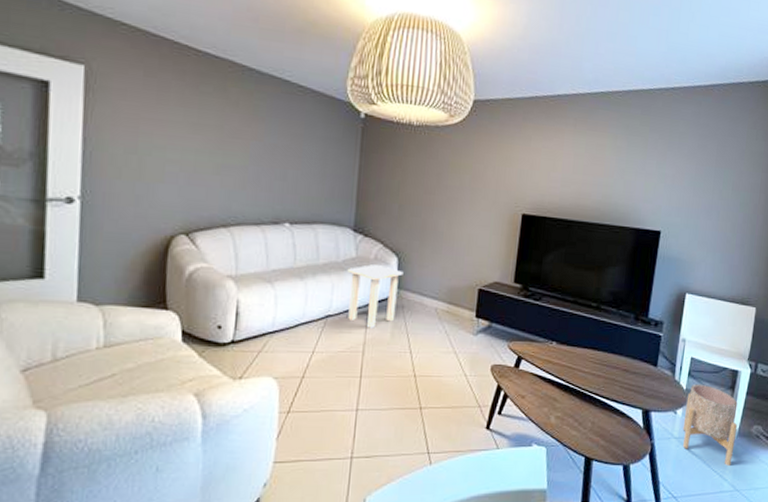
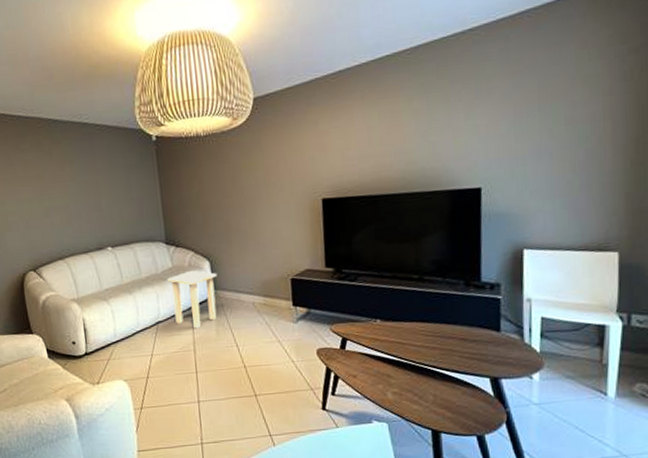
planter: present [682,384,738,467] -> none [542,344,614,431]

